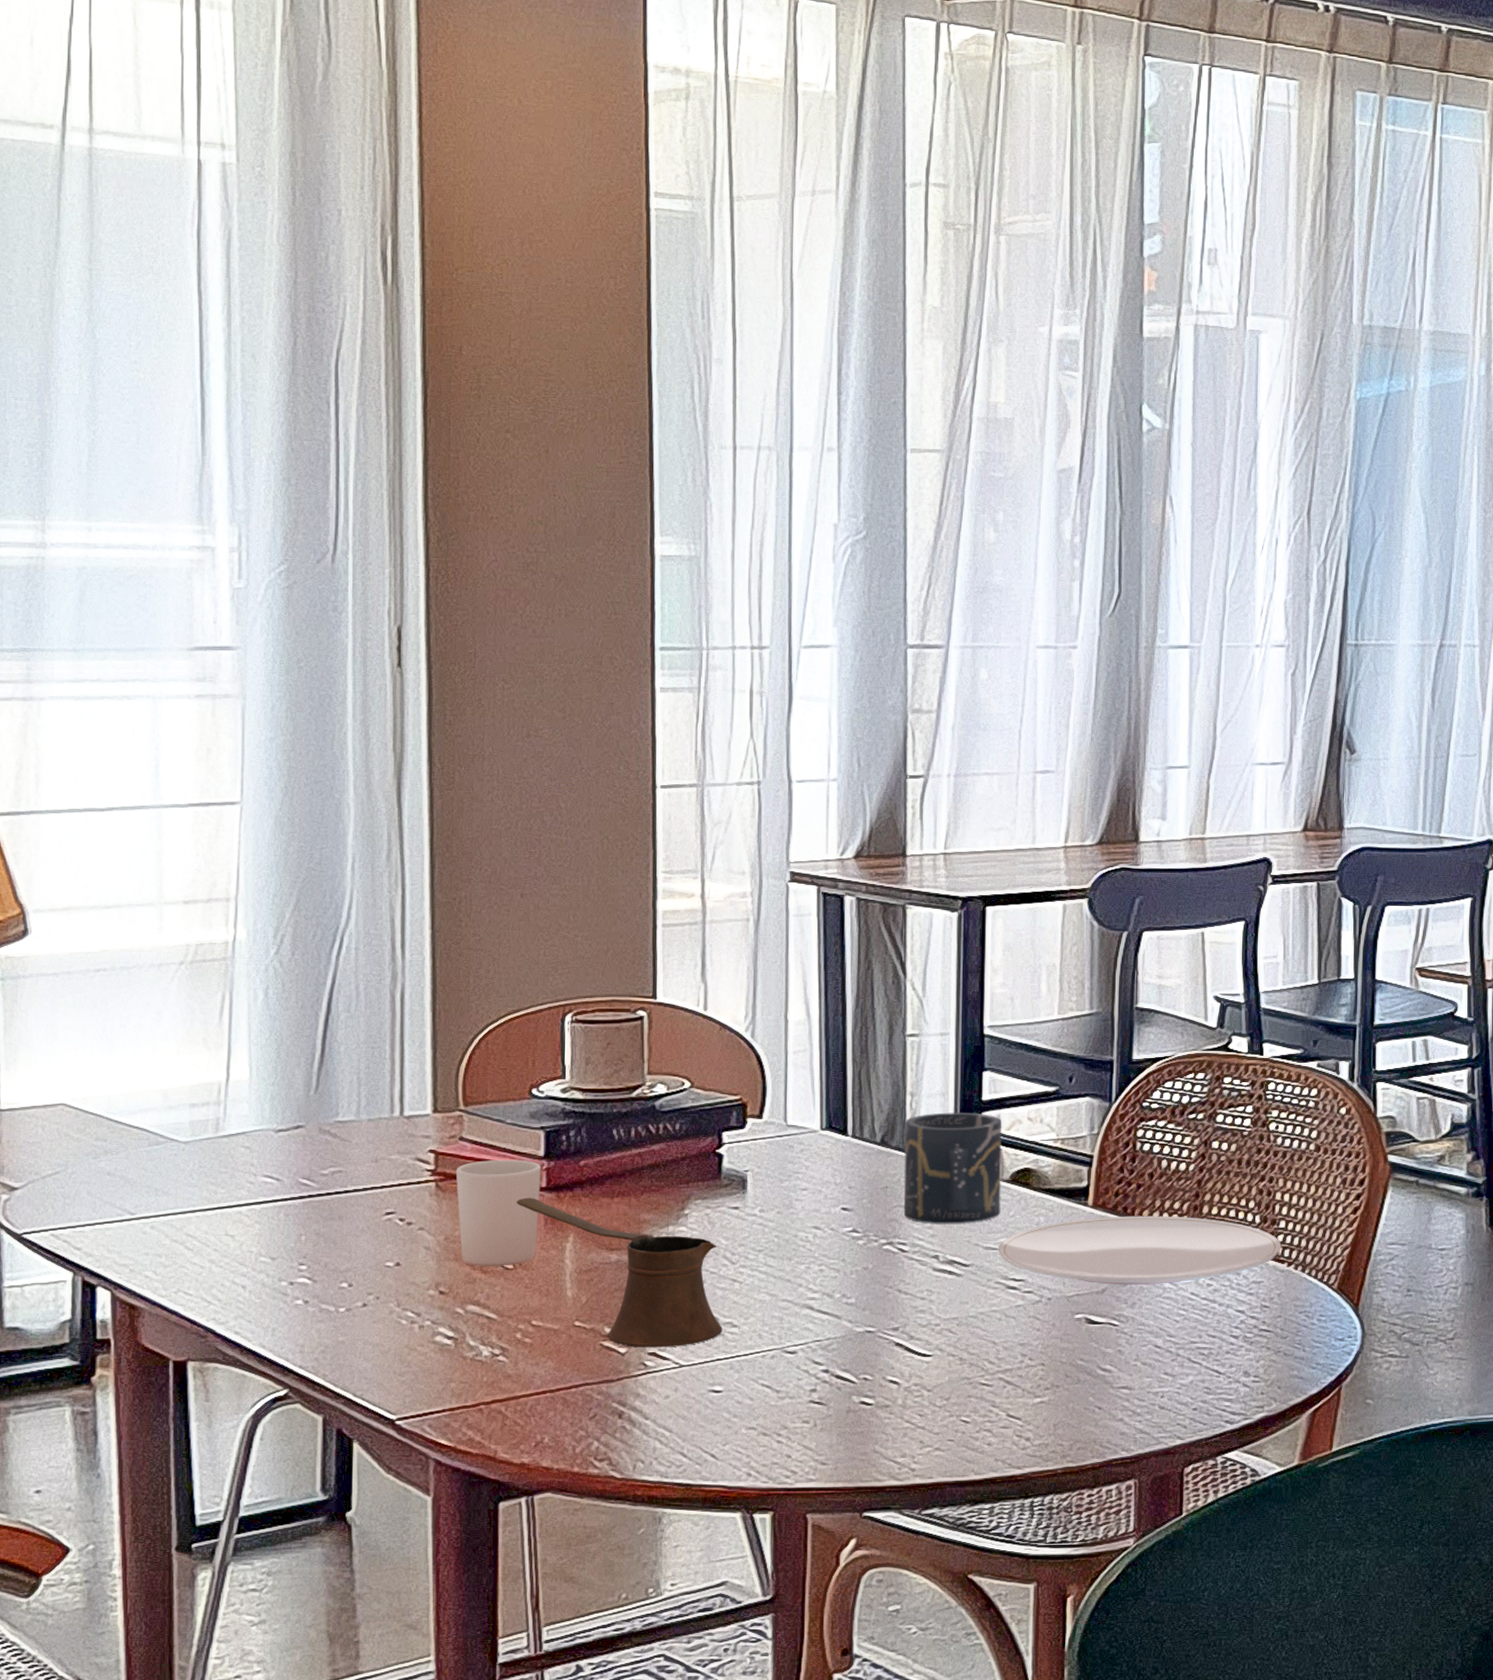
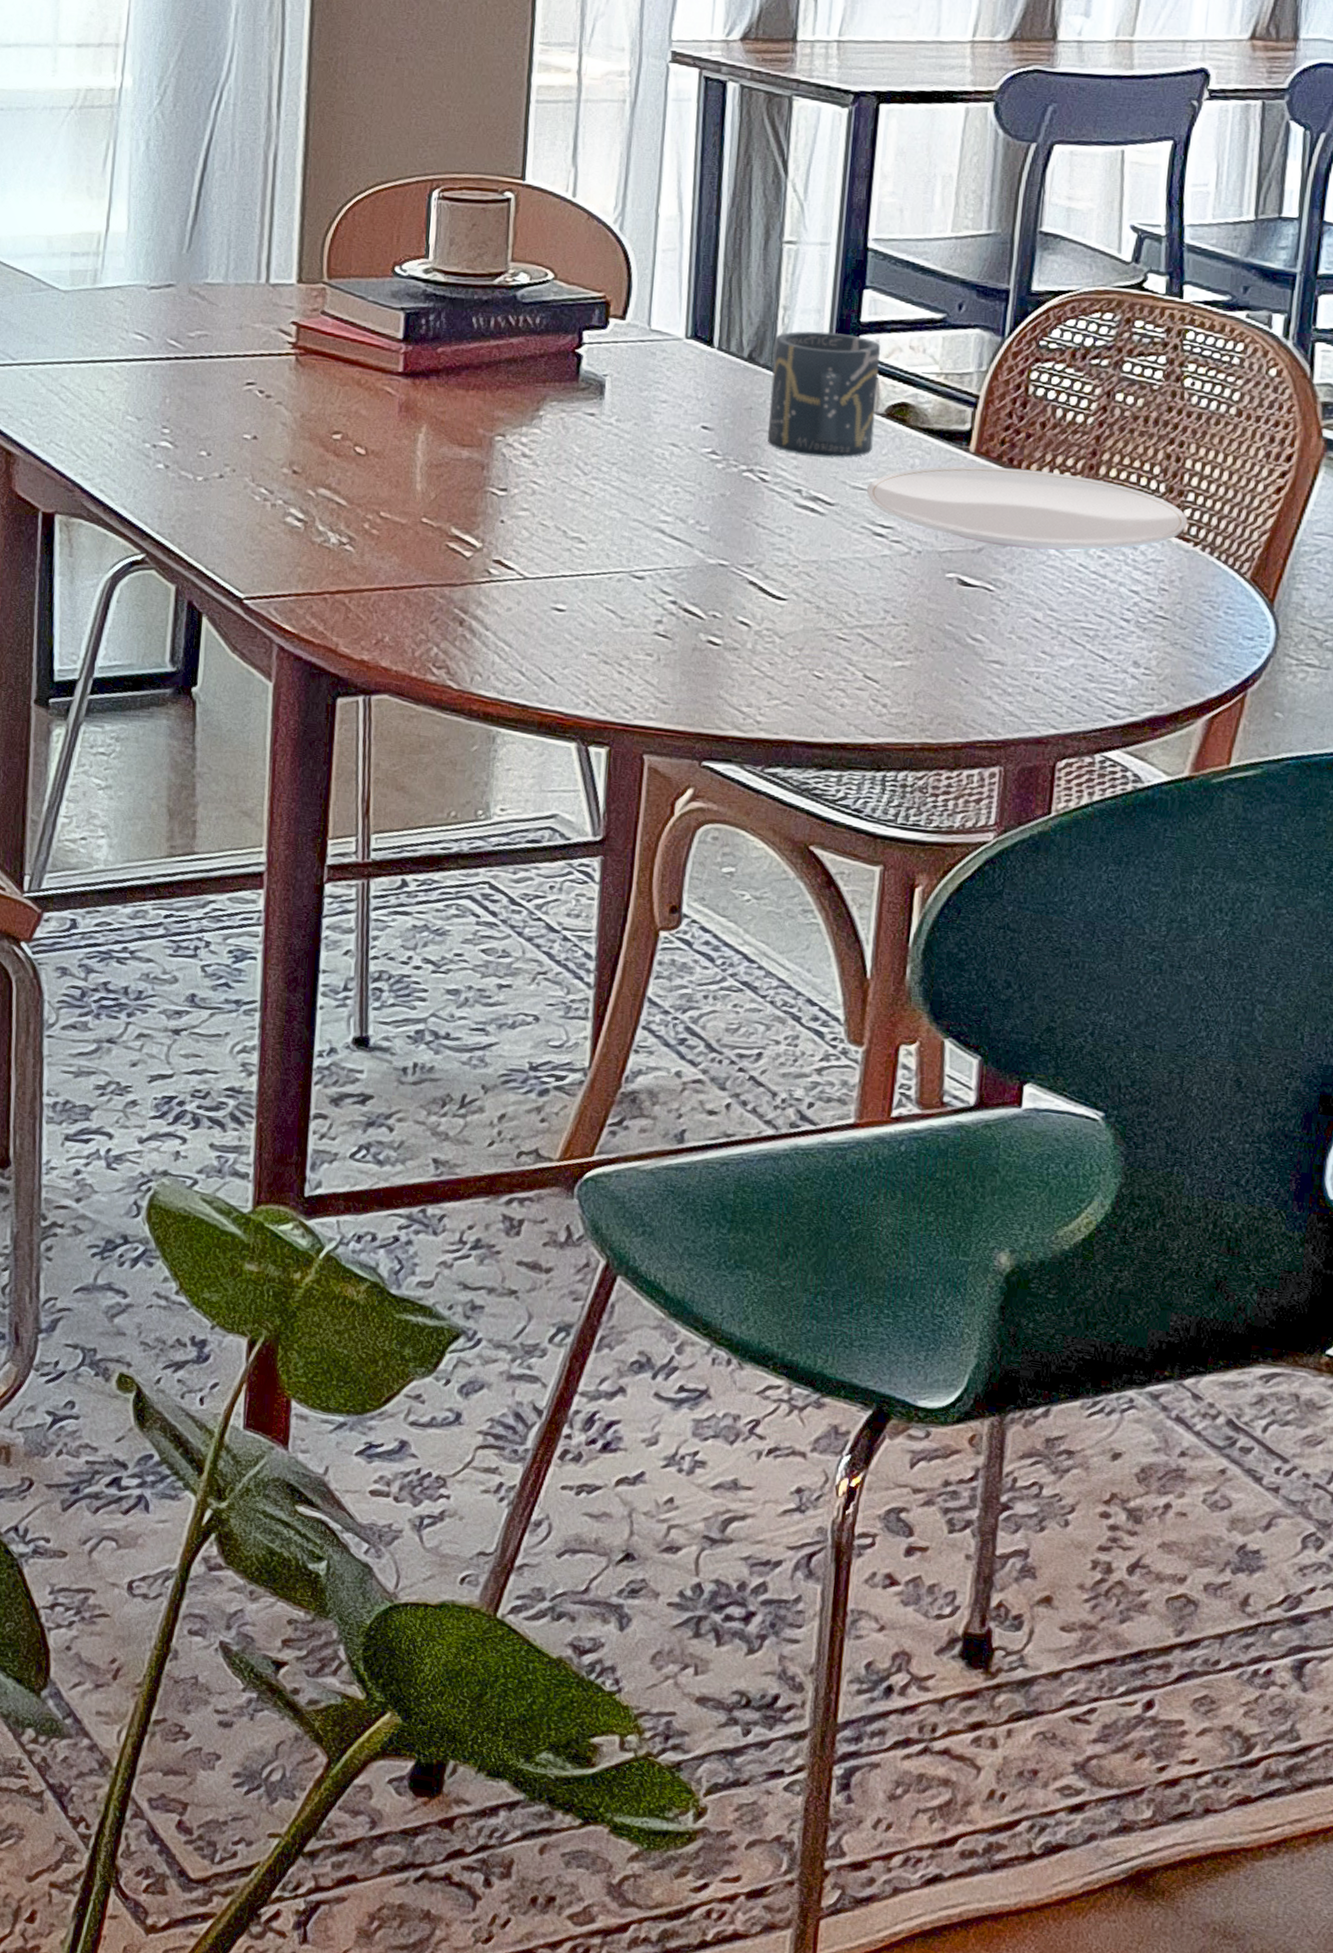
mug: present [455,1159,541,1266] -> none [315,337,399,452]
coffee pot: present [516,1197,723,1348] -> none [372,381,570,557]

